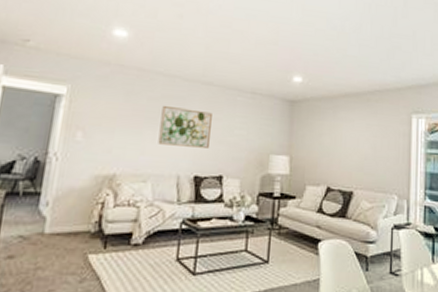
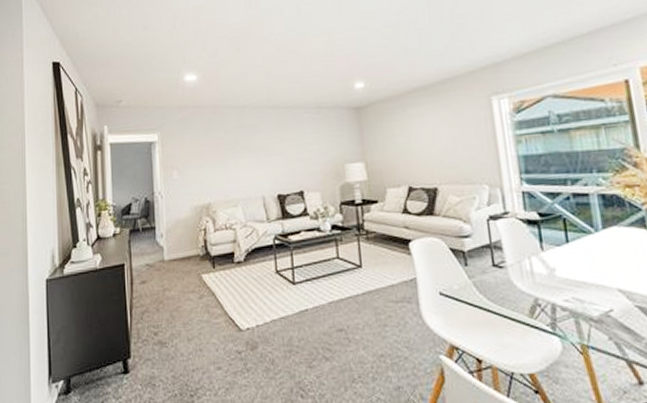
wall art: present [158,105,212,148] -> none [238,133,286,171]

